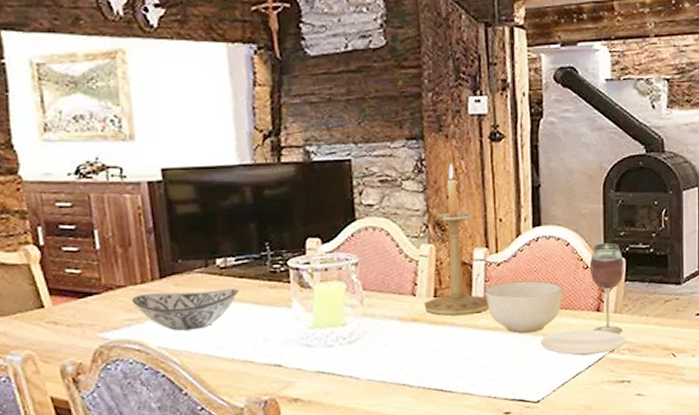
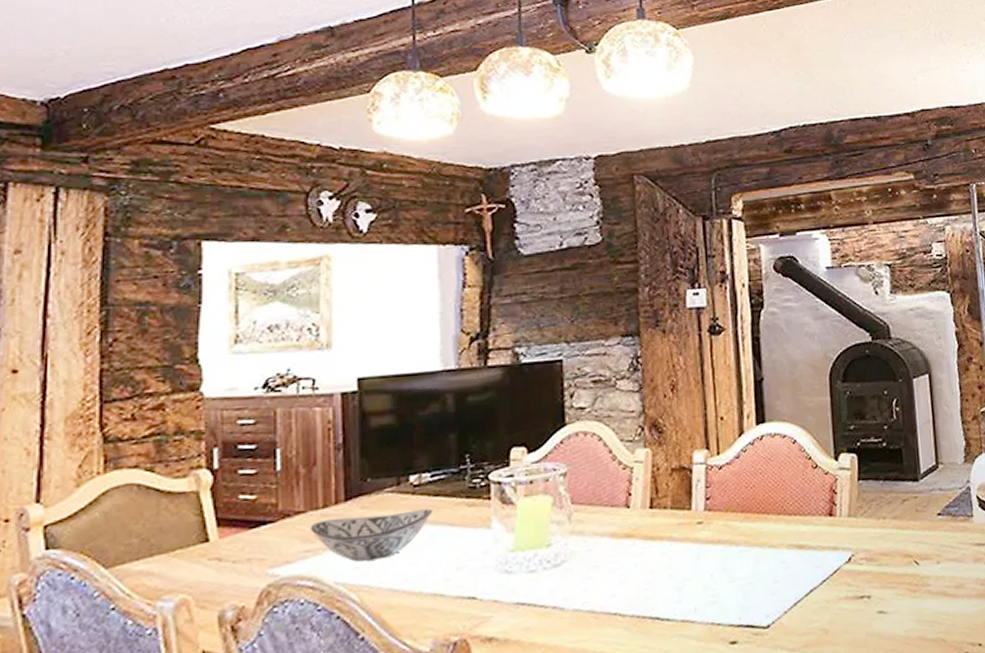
candlestick: present [424,163,490,316] -> none [639,360,711,529]
bowl: present [485,280,563,334] -> none [706,483,792,546]
plate: present [540,329,626,356] -> none [768,537,863,569]
wineglass: present [589,242,624,334] -> none [818,438,858,542]

